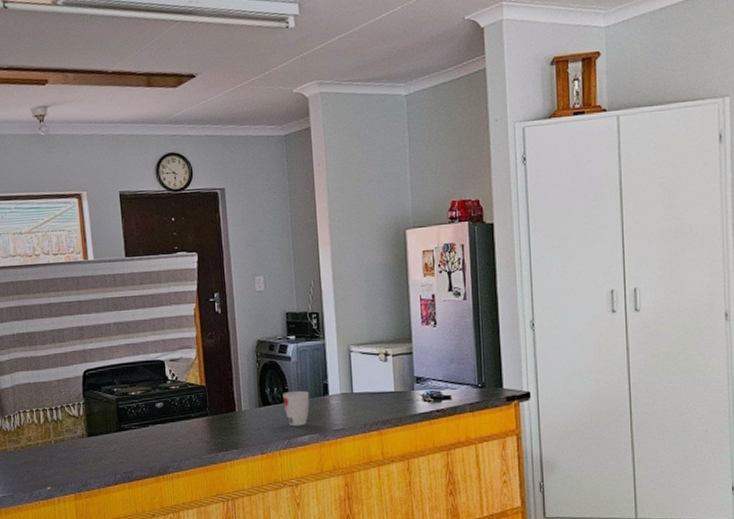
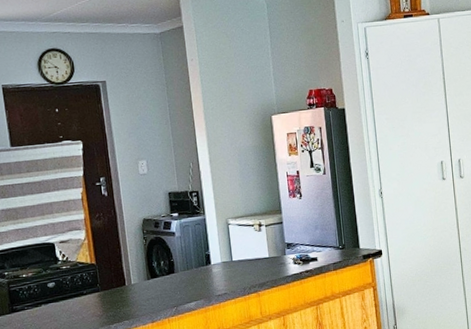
cup: present [282,390,309,427] -> none [169,262,194,295]

